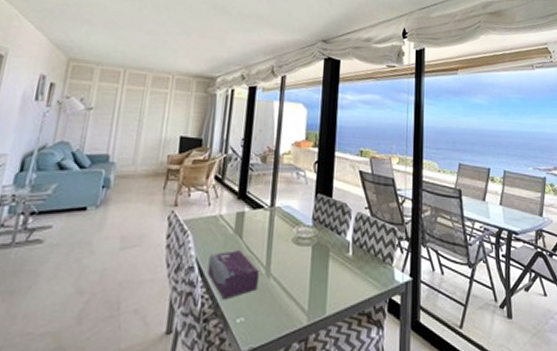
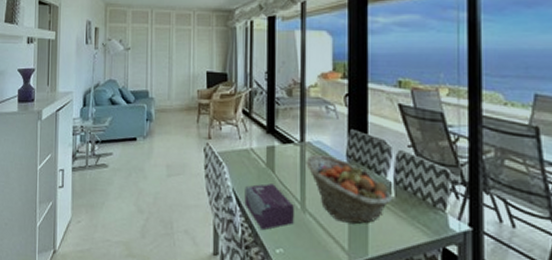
fruit basket: none [274,218,351,285] -> present [306,154,393,225]

